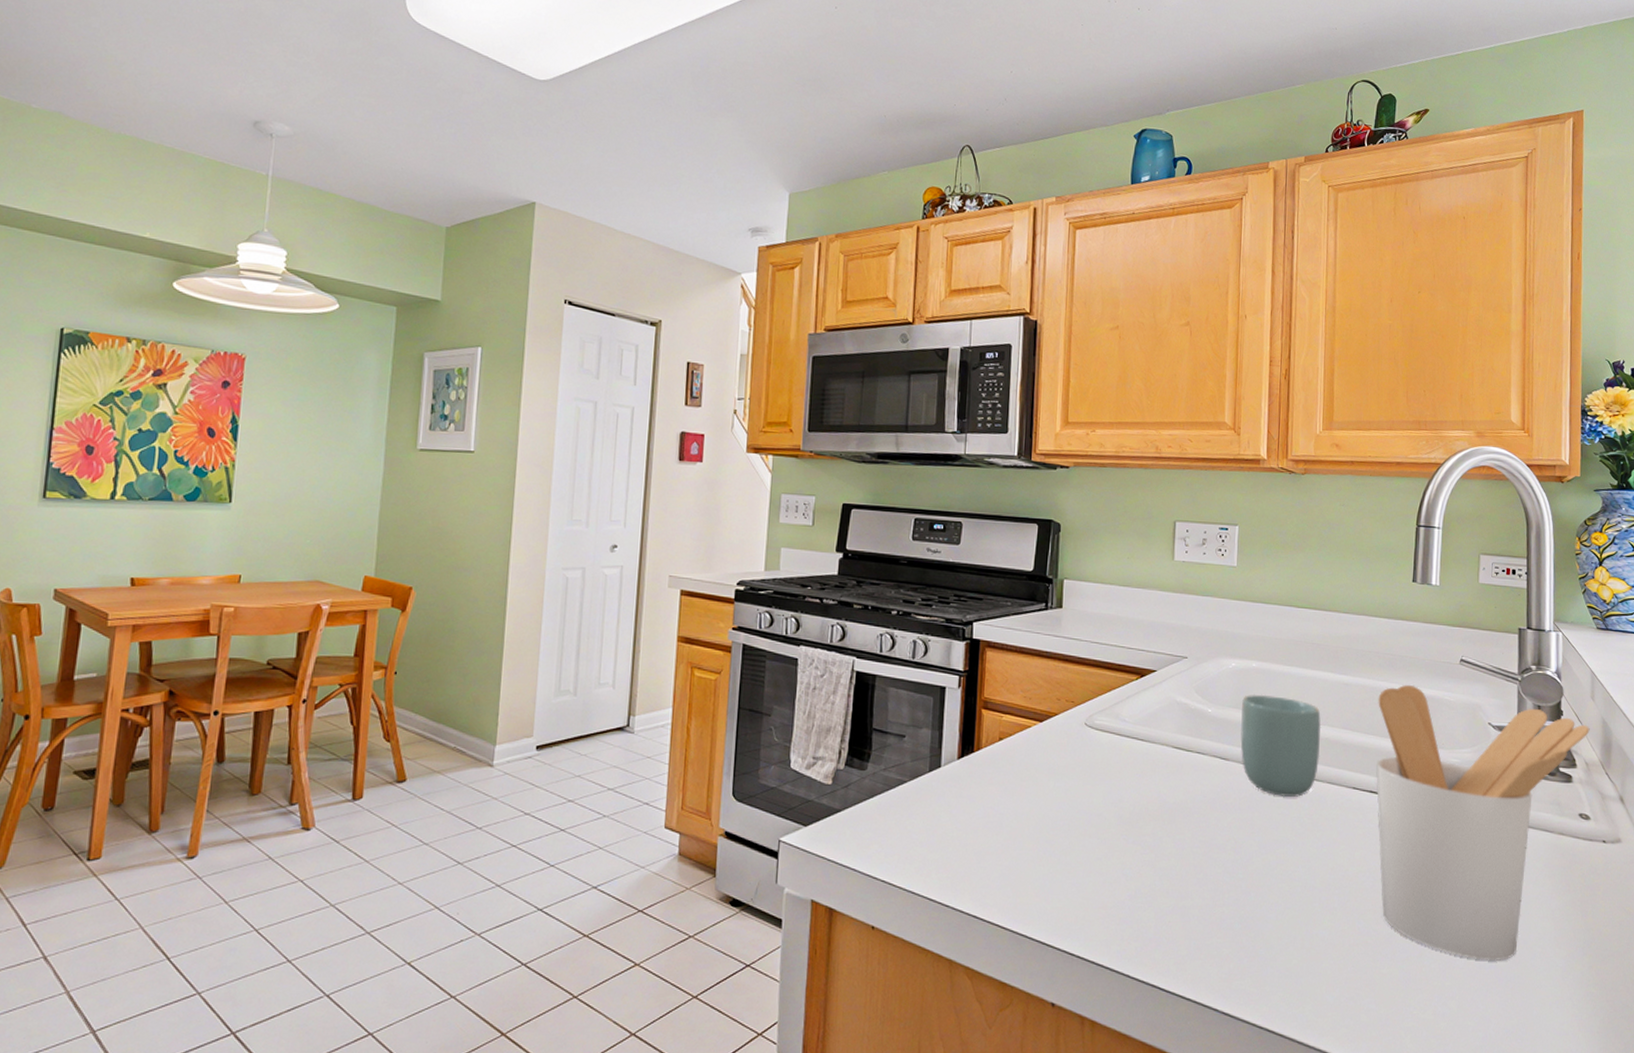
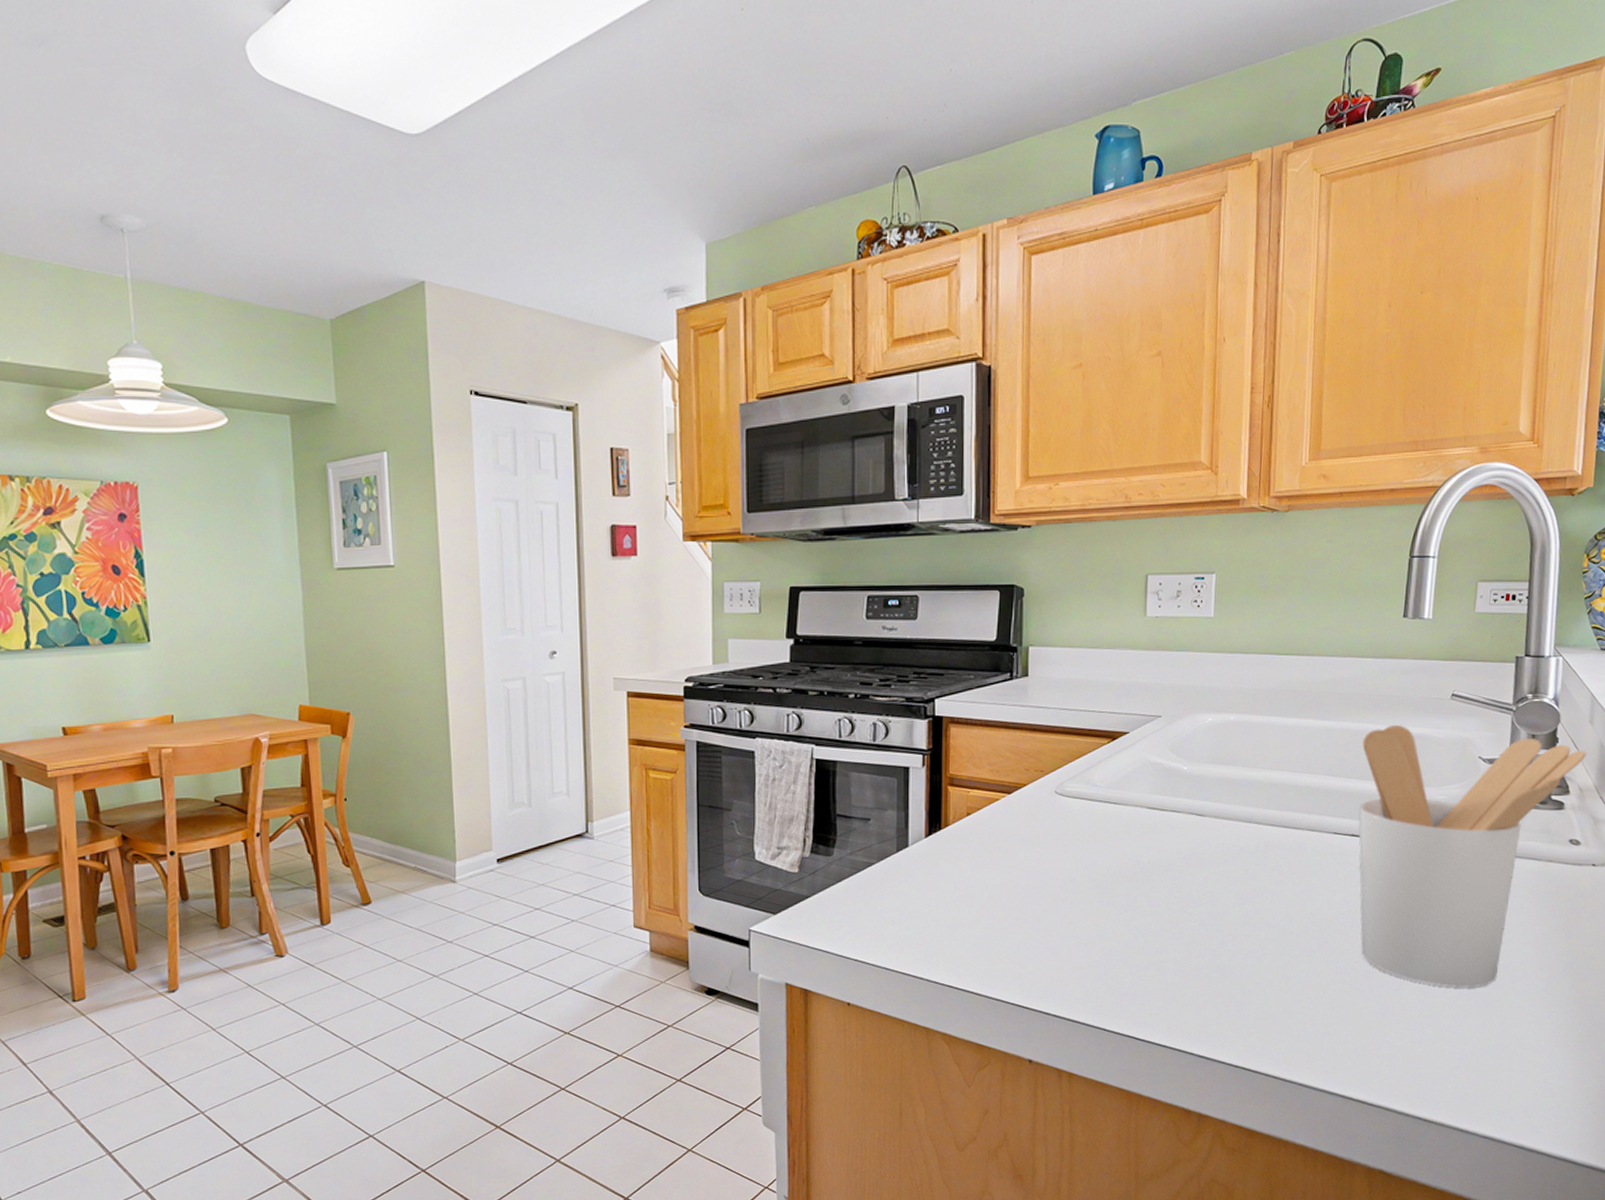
cup: present [1240,694,1322,797] -> none [1217,747,1303,847]

